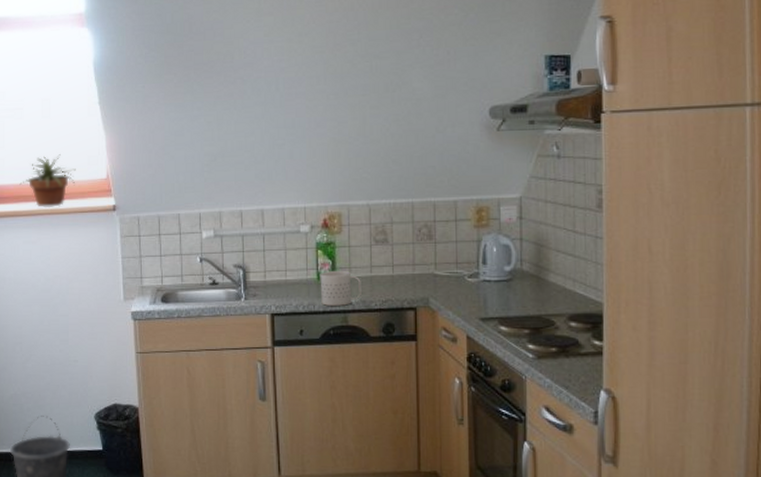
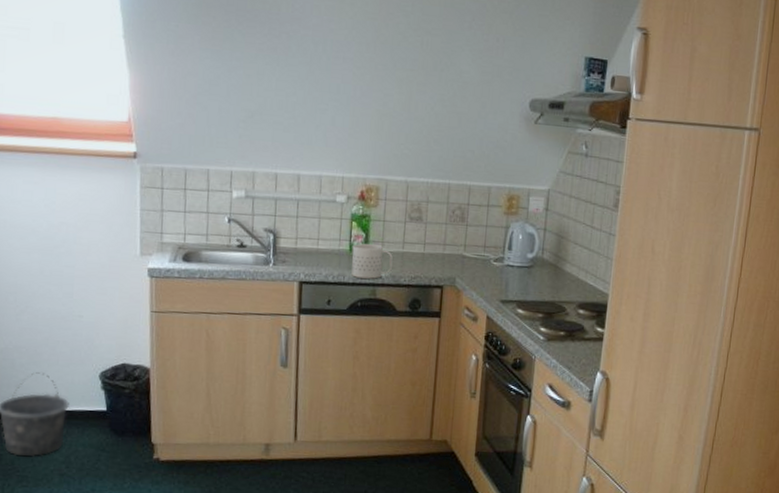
potted plant: present [19,154,76,207] -> none [21,87,92,147]

